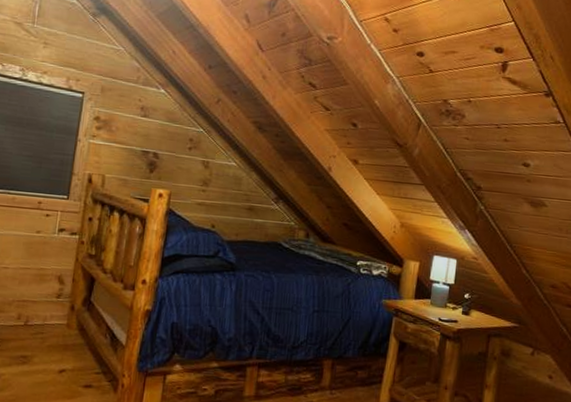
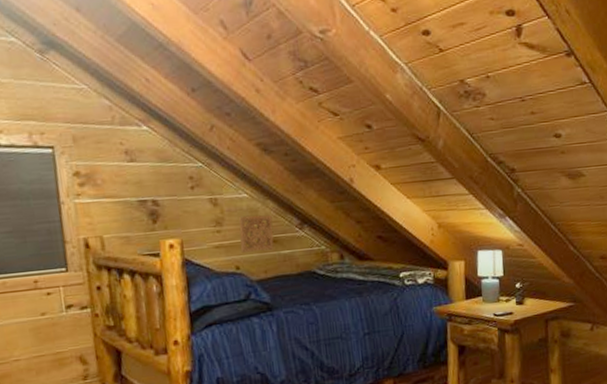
wall ornament: none [219,181,253,216] -> present [238,215,274,253]

